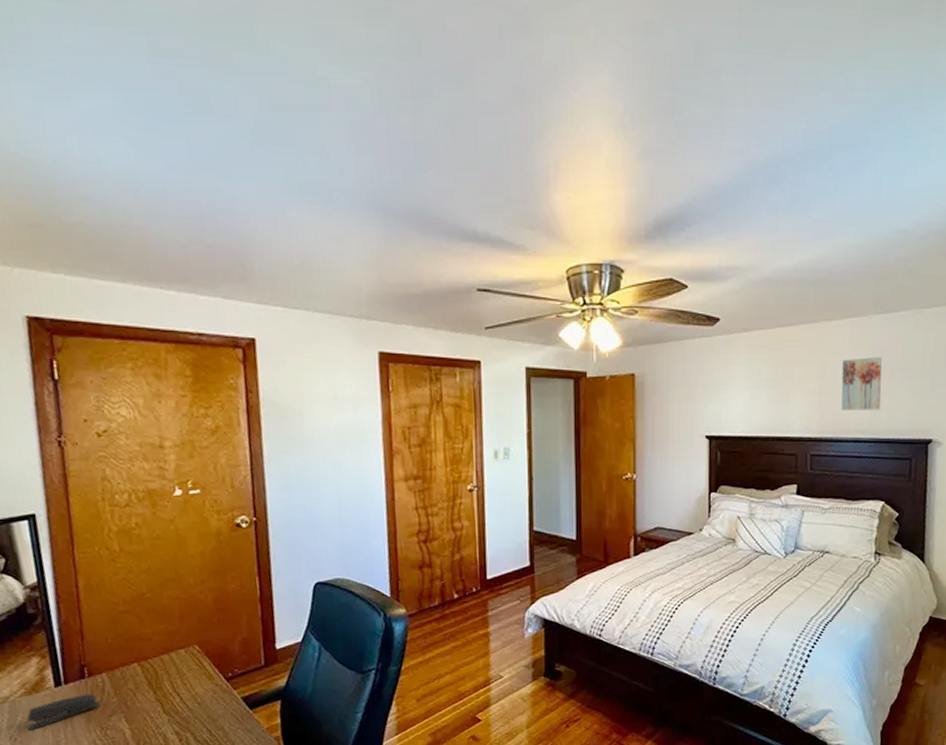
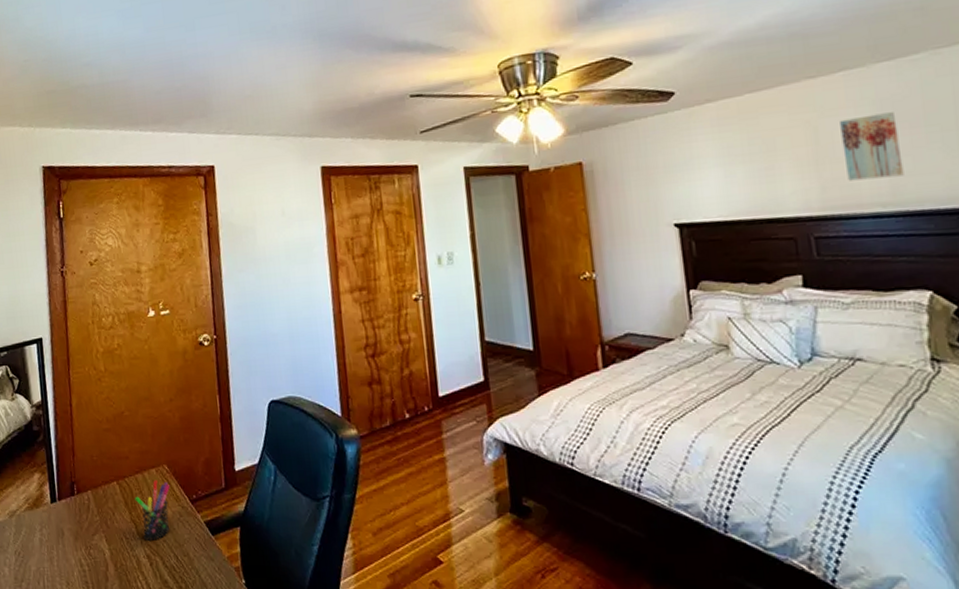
stapler: present [27,693,100,730] -> none [28,511,86,545]
pen holder: none [160,660,202,718] -> present [135,480,171,540]

